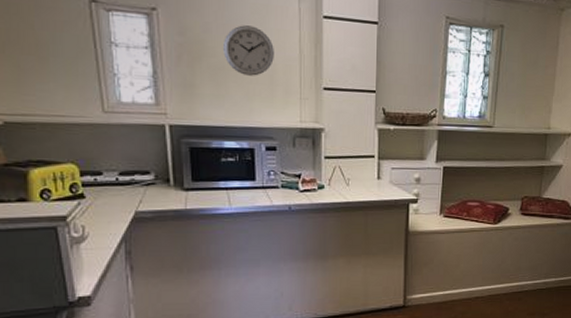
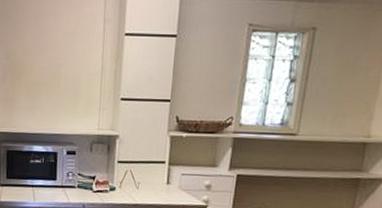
wall clock: present [223,25,274,76] -> none [38,47,80,90]

